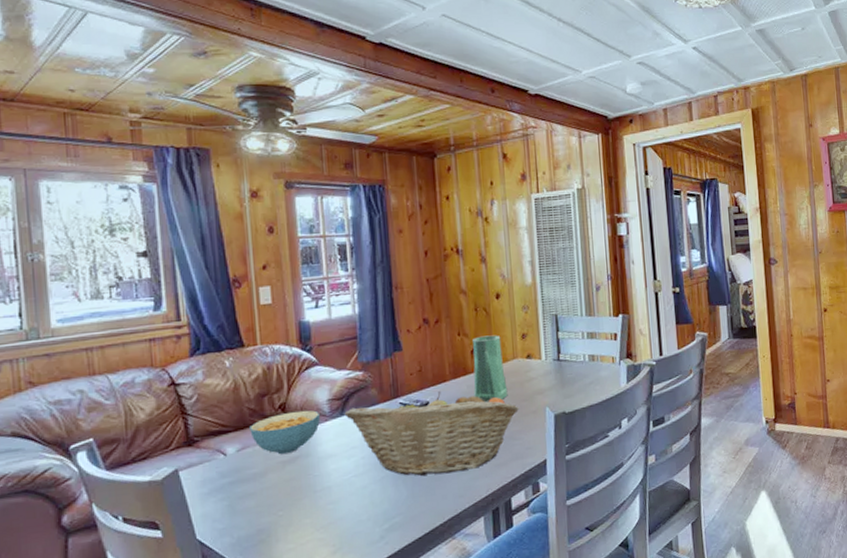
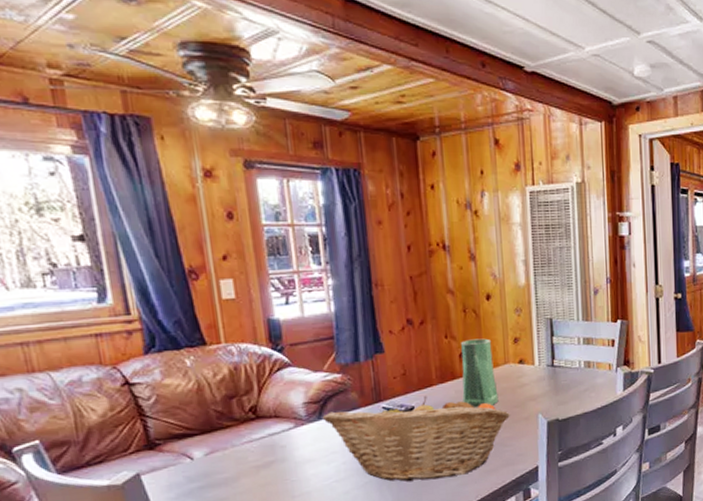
cereal bowl: present [249,410,321,455] -> none [217,413,297,459]

